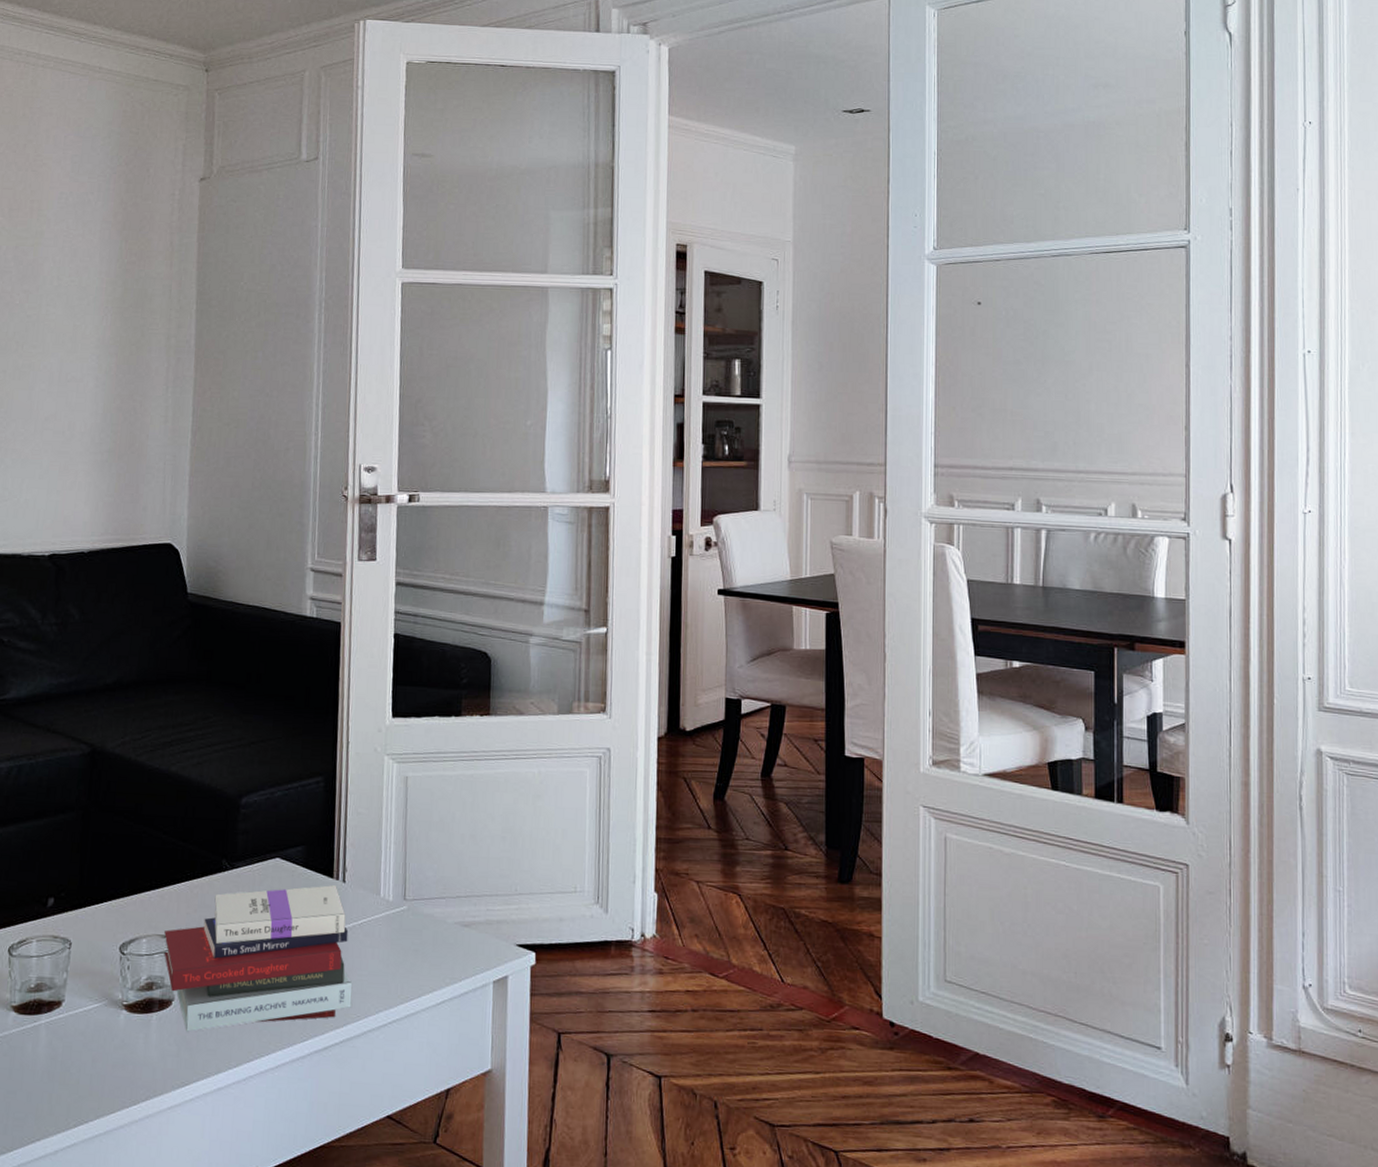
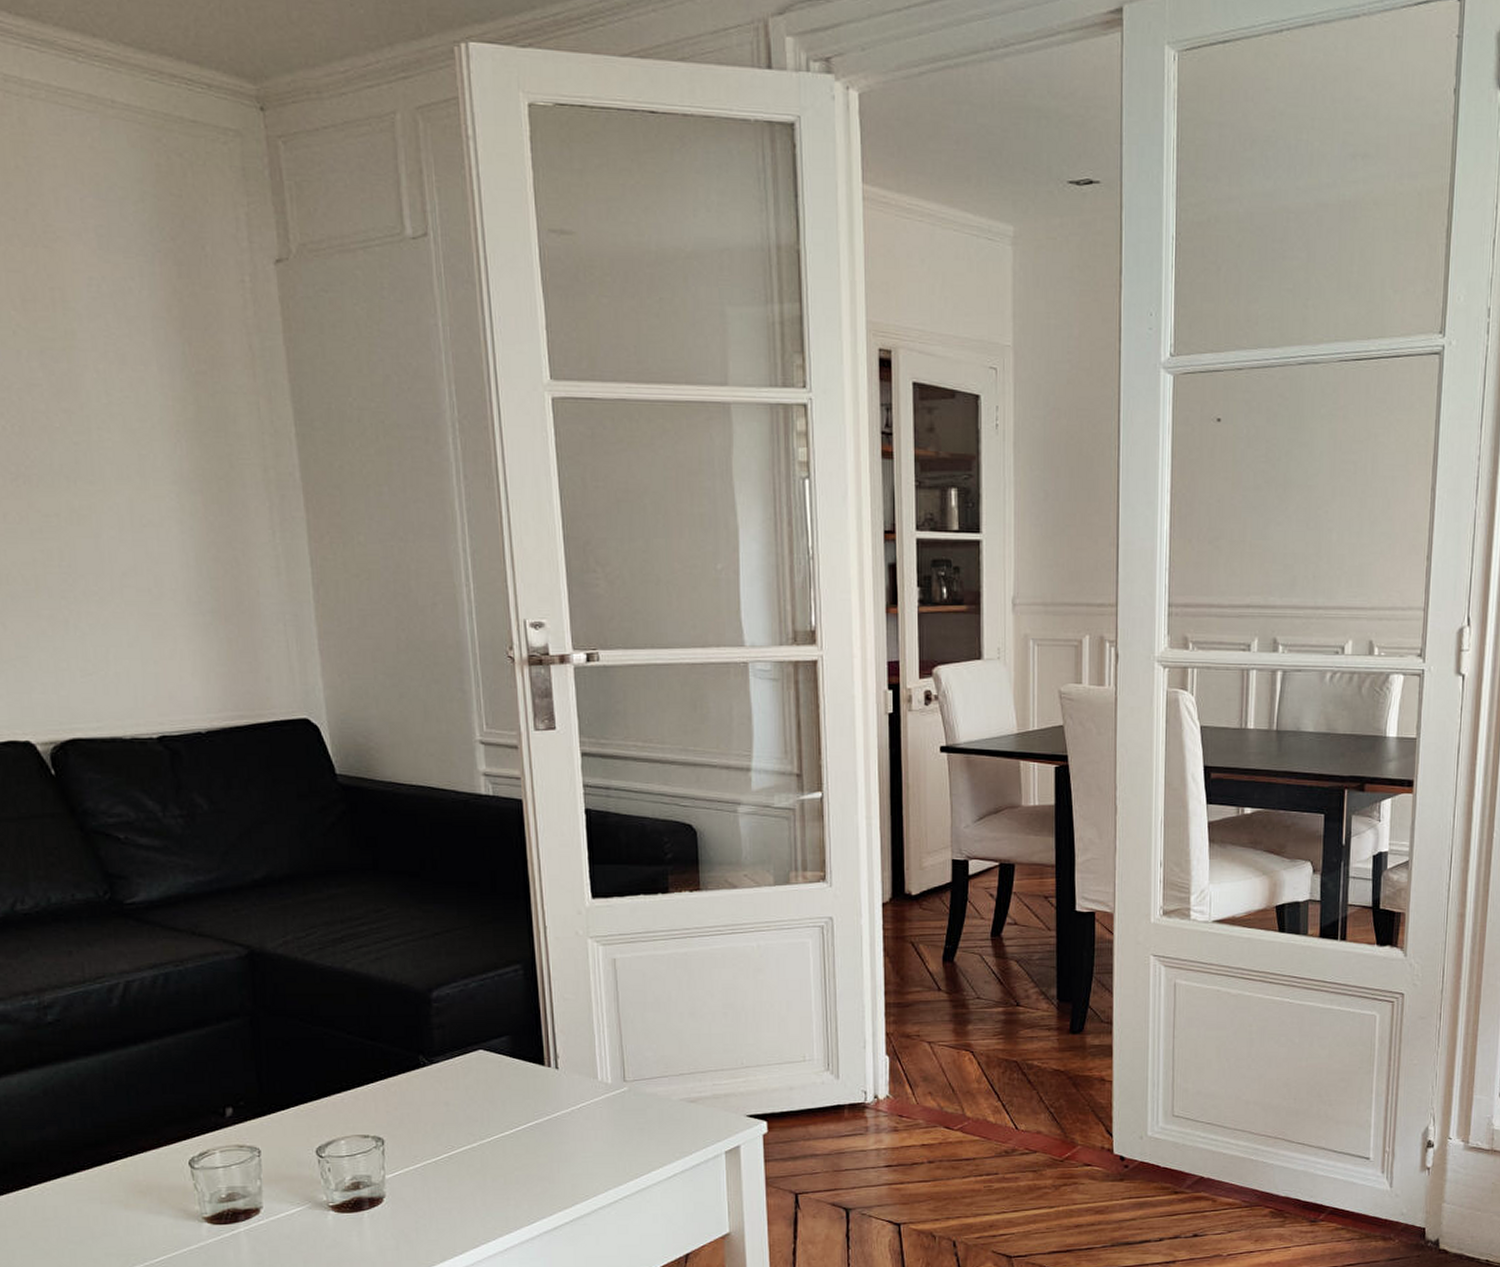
books: present [164,885,353,1032] -> none [364,1073,578,1226]

